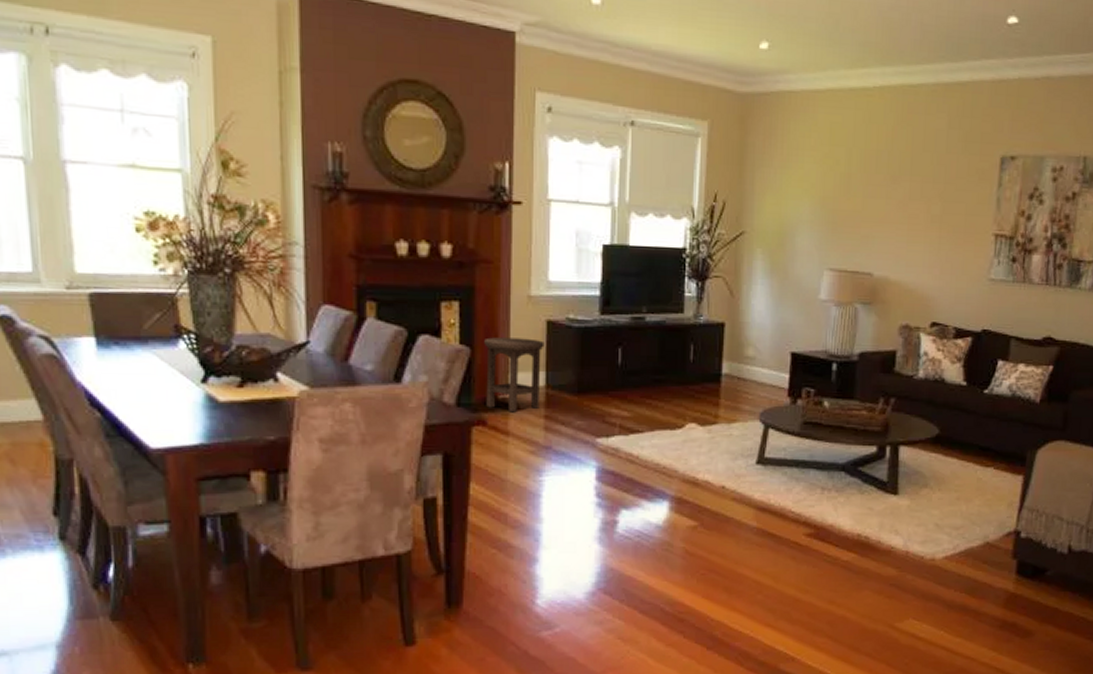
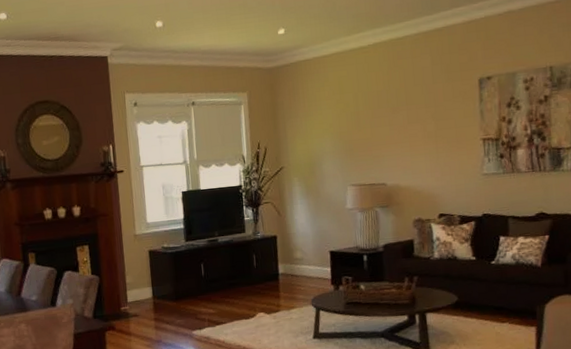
stool: present [484,337,544,413] -> none [108,265,150,319]

